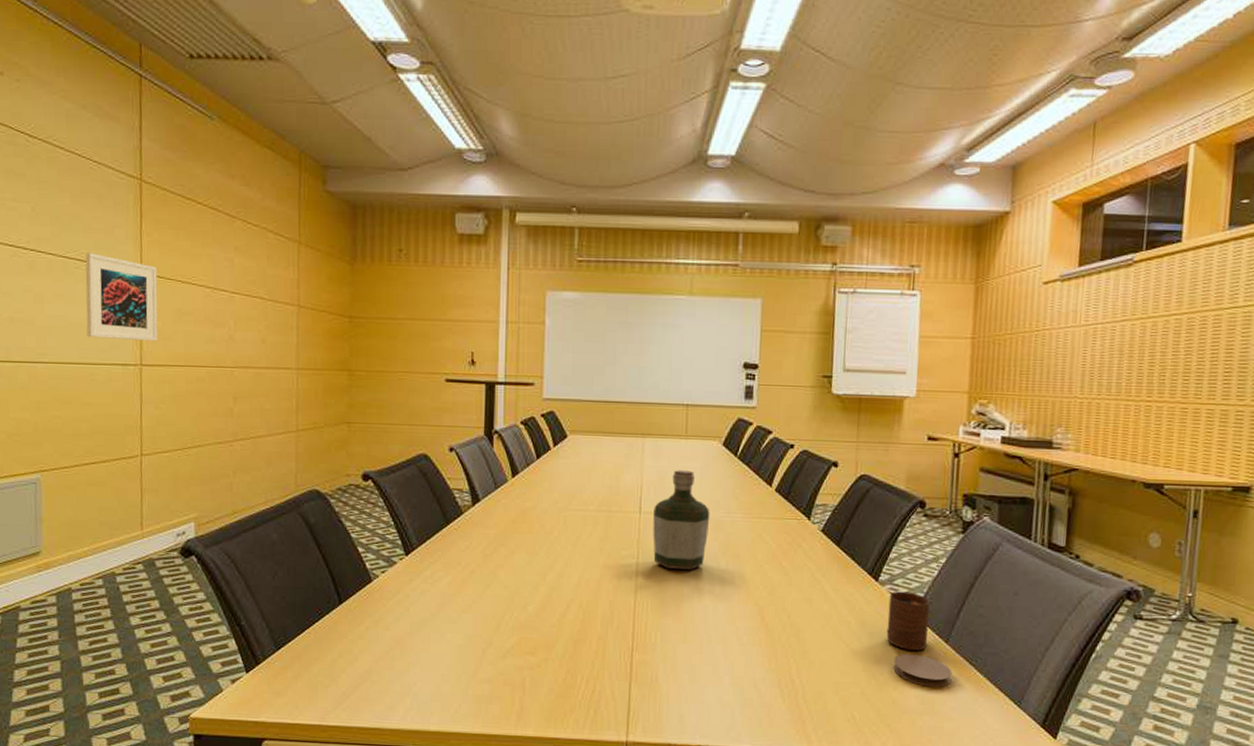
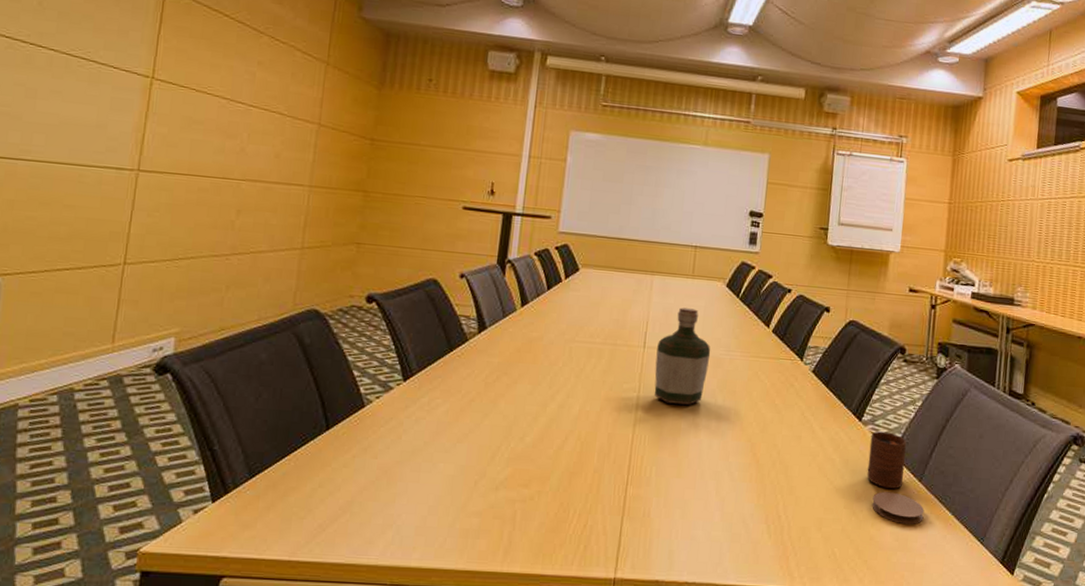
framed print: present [85,253,158,341] -> none [81,52,170,148]

